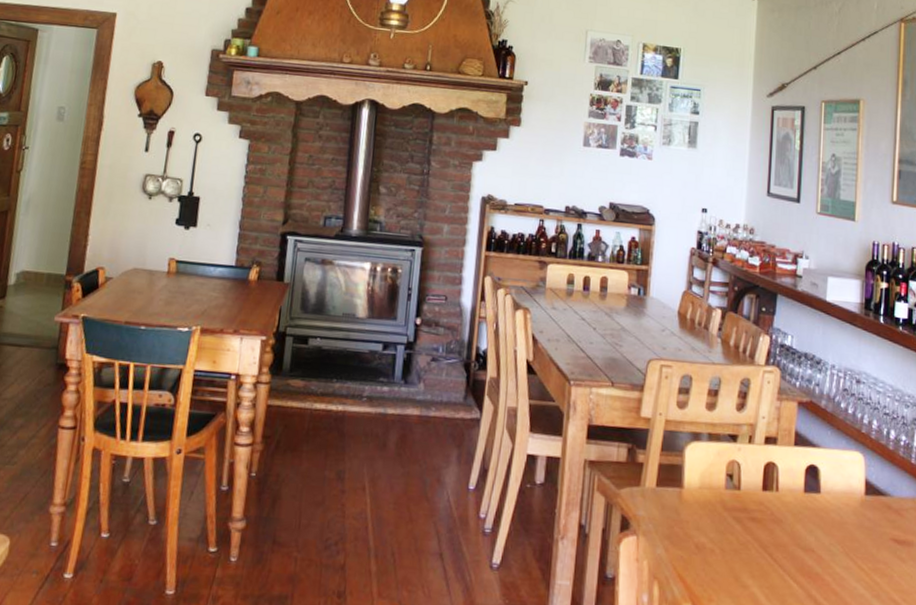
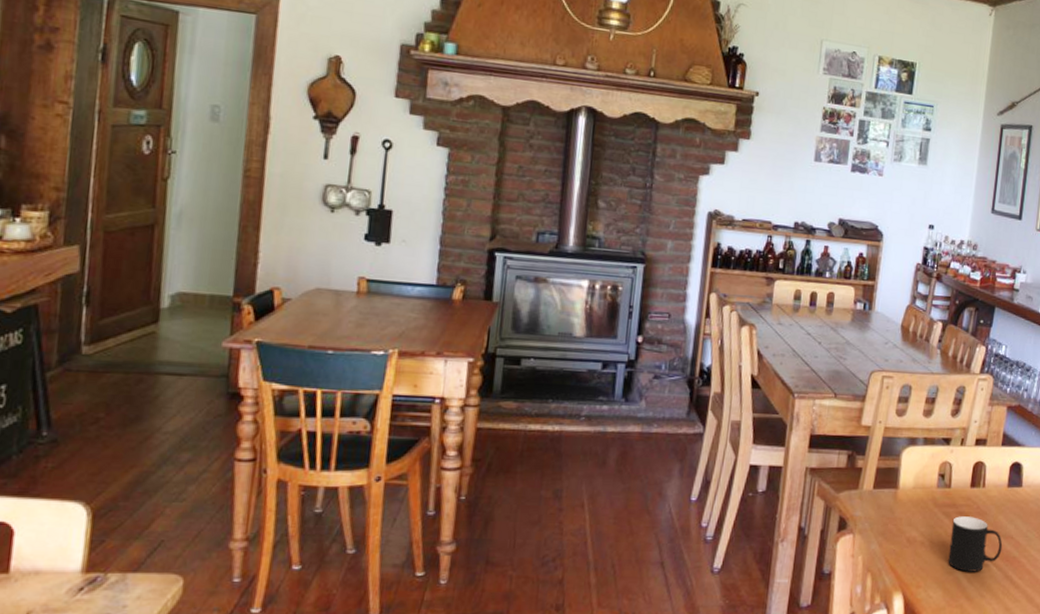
cup: none [742,522,803,588] -> present [948,516,1003,572]

